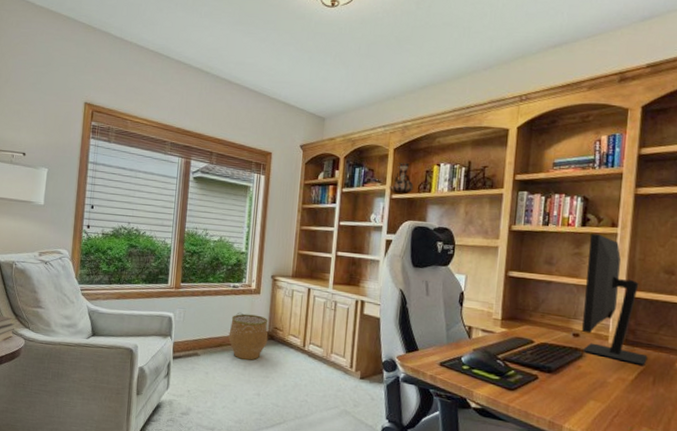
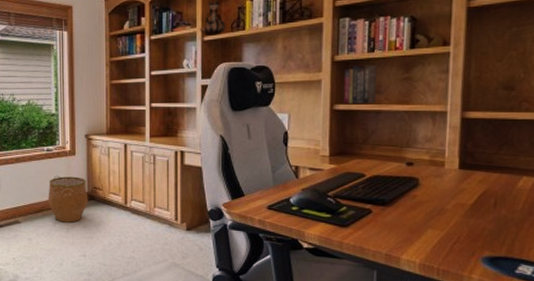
books: none [518,237,551,275] -> present [344,64,378,105]
monitor: present [581,233,648,366] -> none [415,55,488,189]

